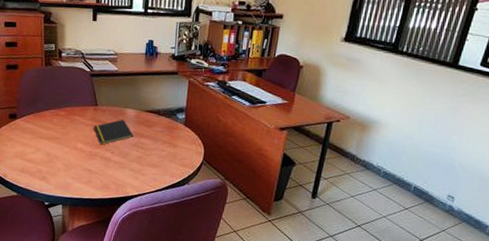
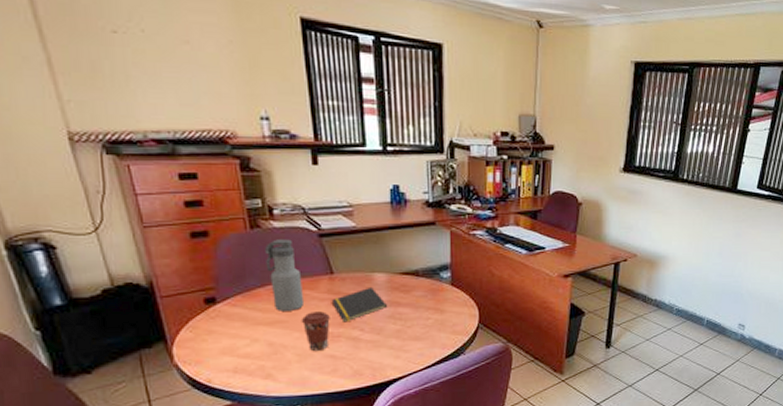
water bottle: none [52,75,75,131] -> present [265,239,305,311]
coffee cup: none [70,133,91,164] -> present [301,311,330,351]

